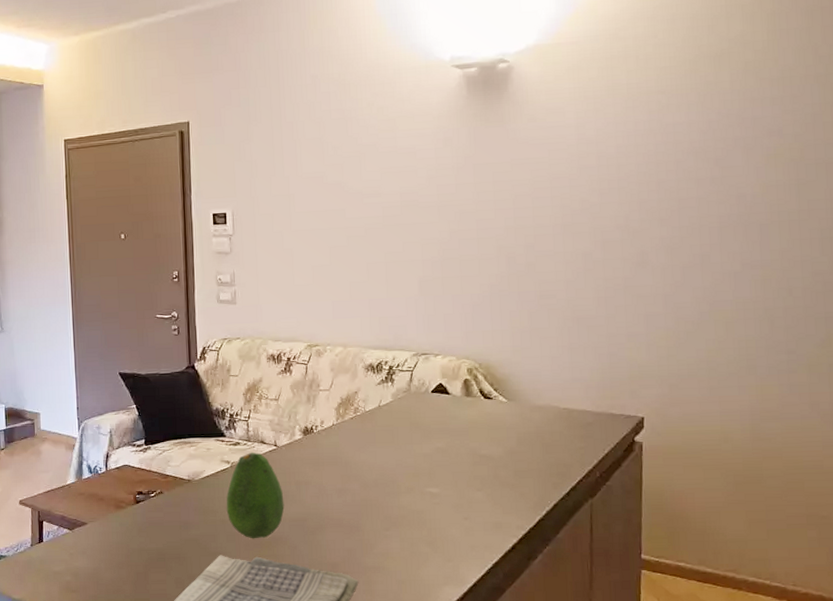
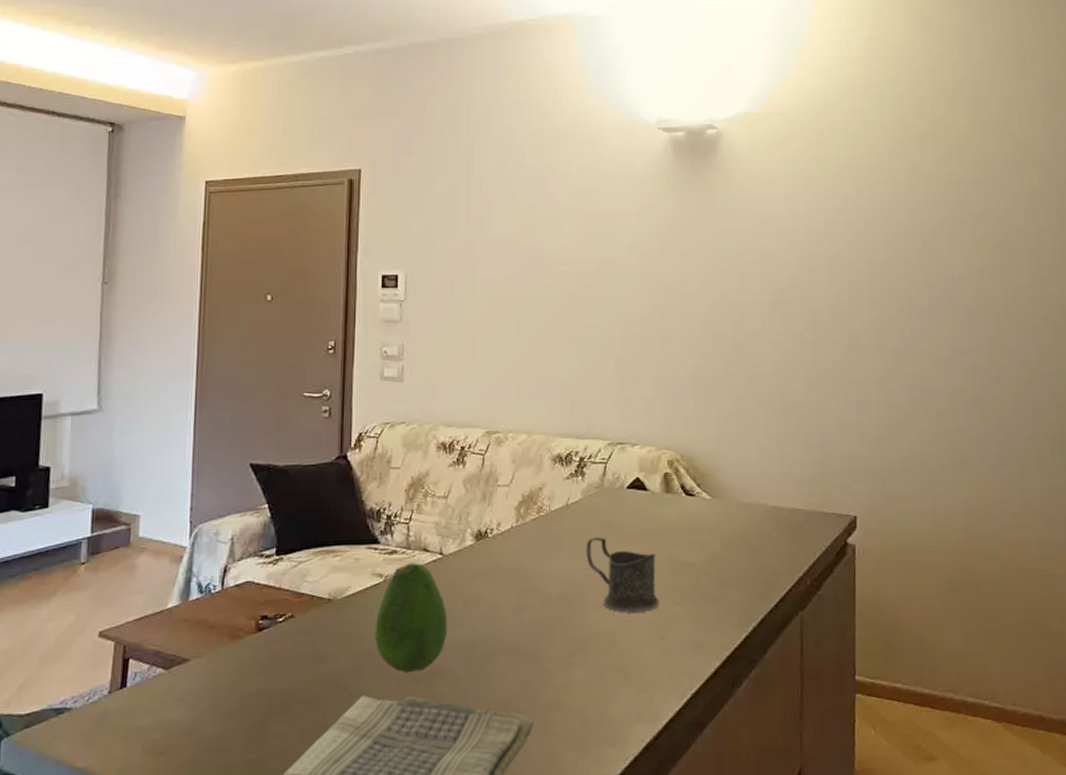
mug: none [397,433,462,496] -> present [586,537,659,613]

